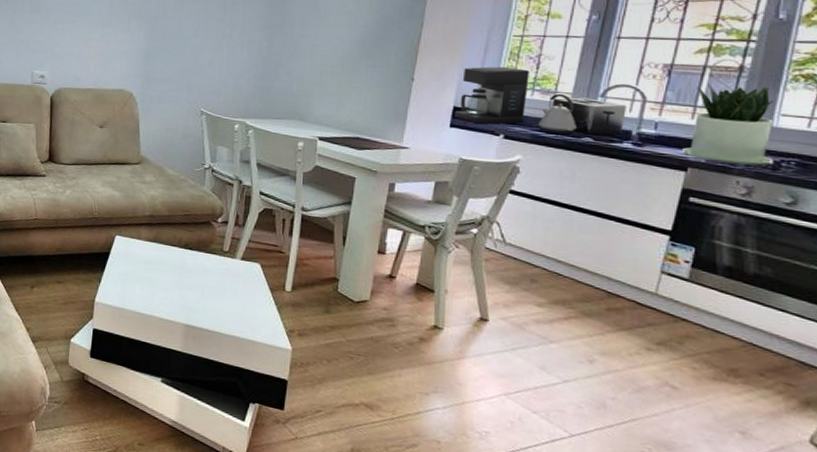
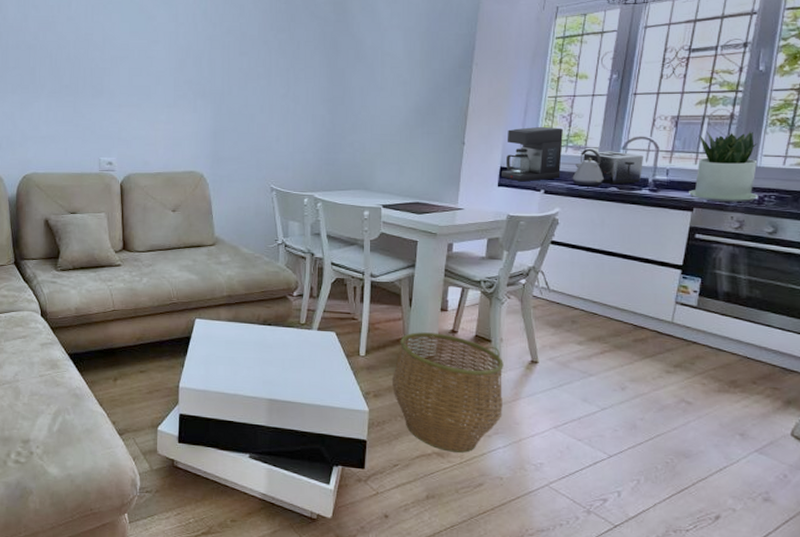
basket: none [318,273,448,408] -> present [391,332,504,453]

